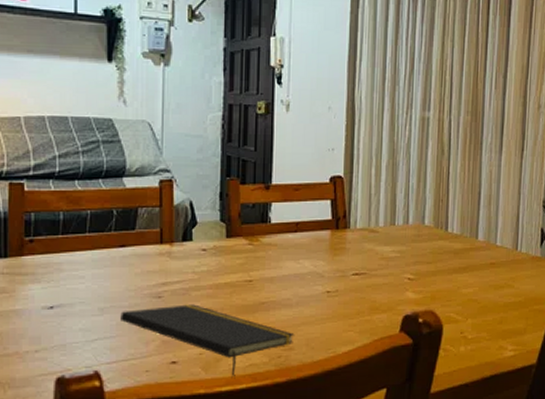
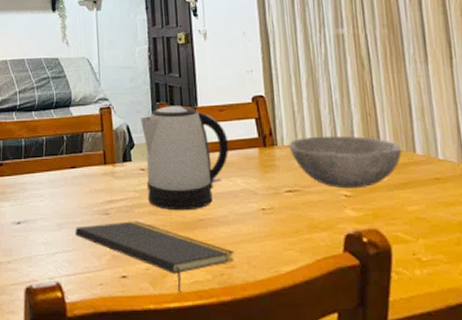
kettle: none [206,182,301,294] -> present [140,105,229,211]
bowl: none [361,220,465,272] -> present [289,135,402,189]

